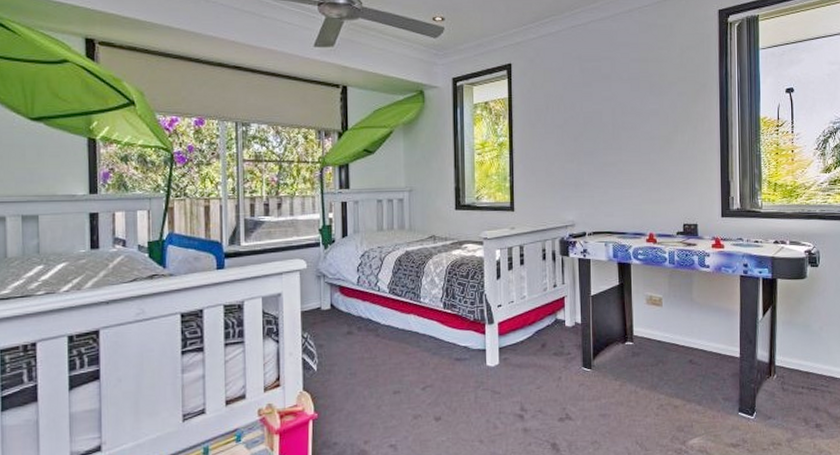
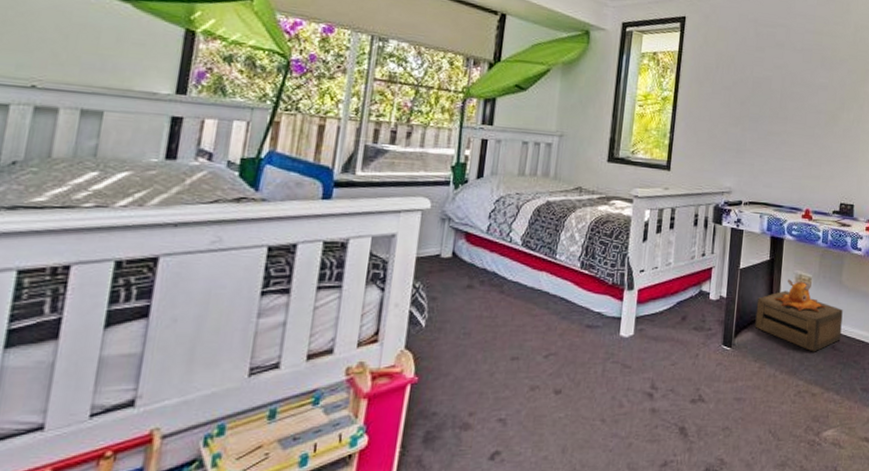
toy box: none [611,301,697,368] -> present [755,279,843,352]

